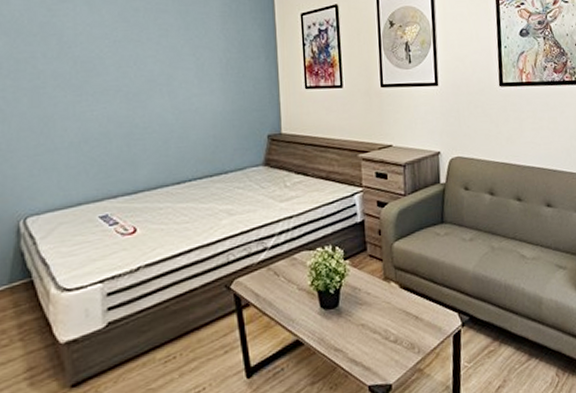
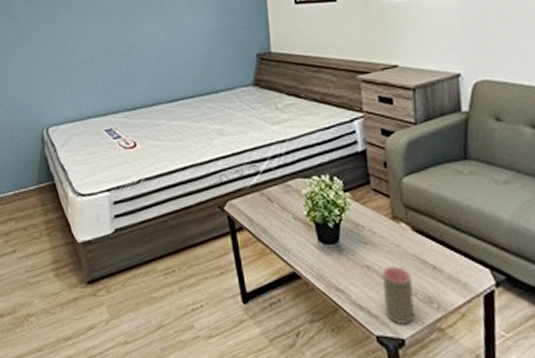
cup: none [375,320,401,372] -> present [382,266,415,325]

